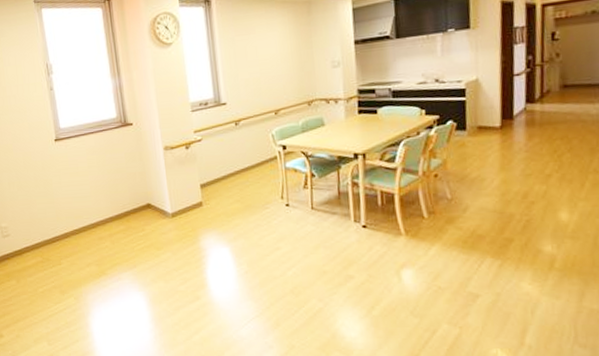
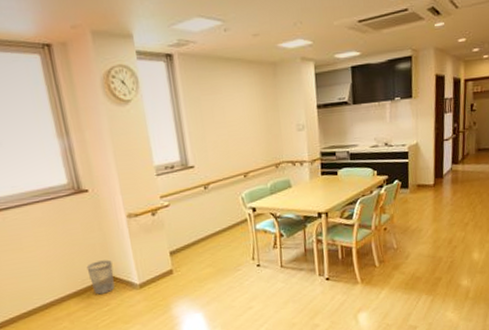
wastebasket: none [127,188,150,220] -> present [86,259,115,295]

